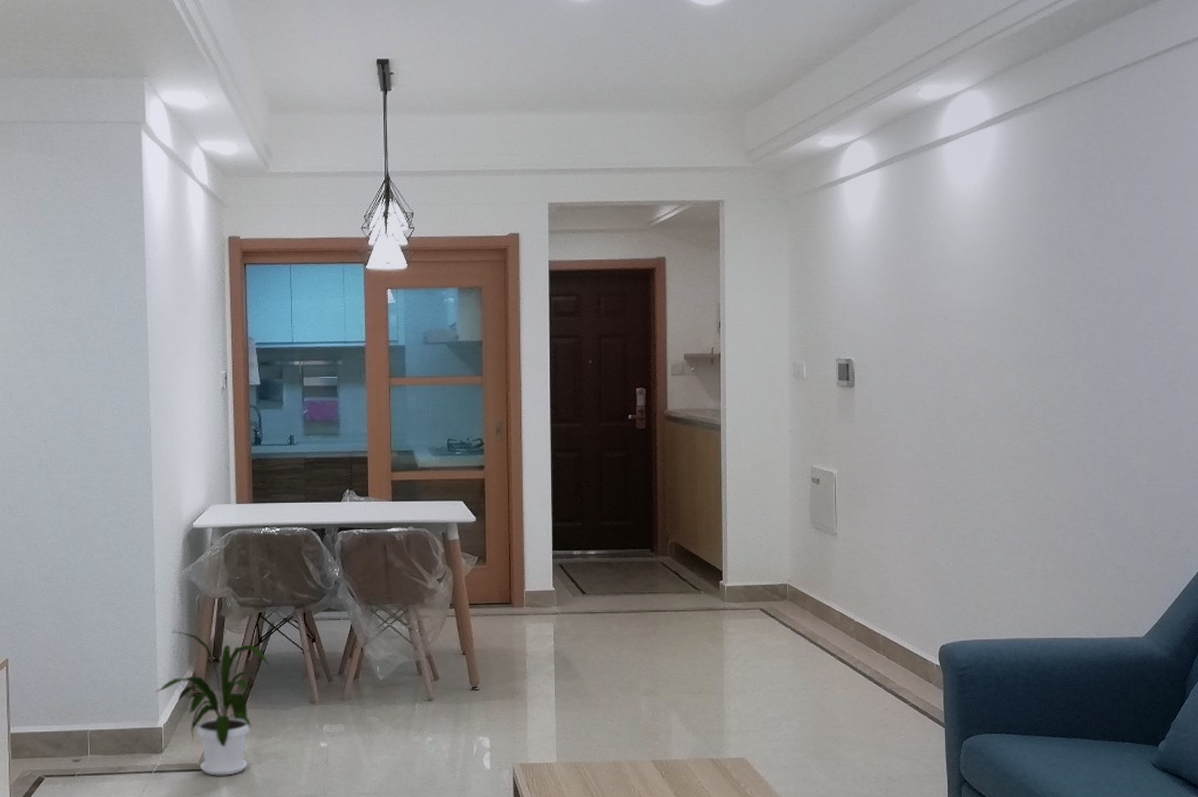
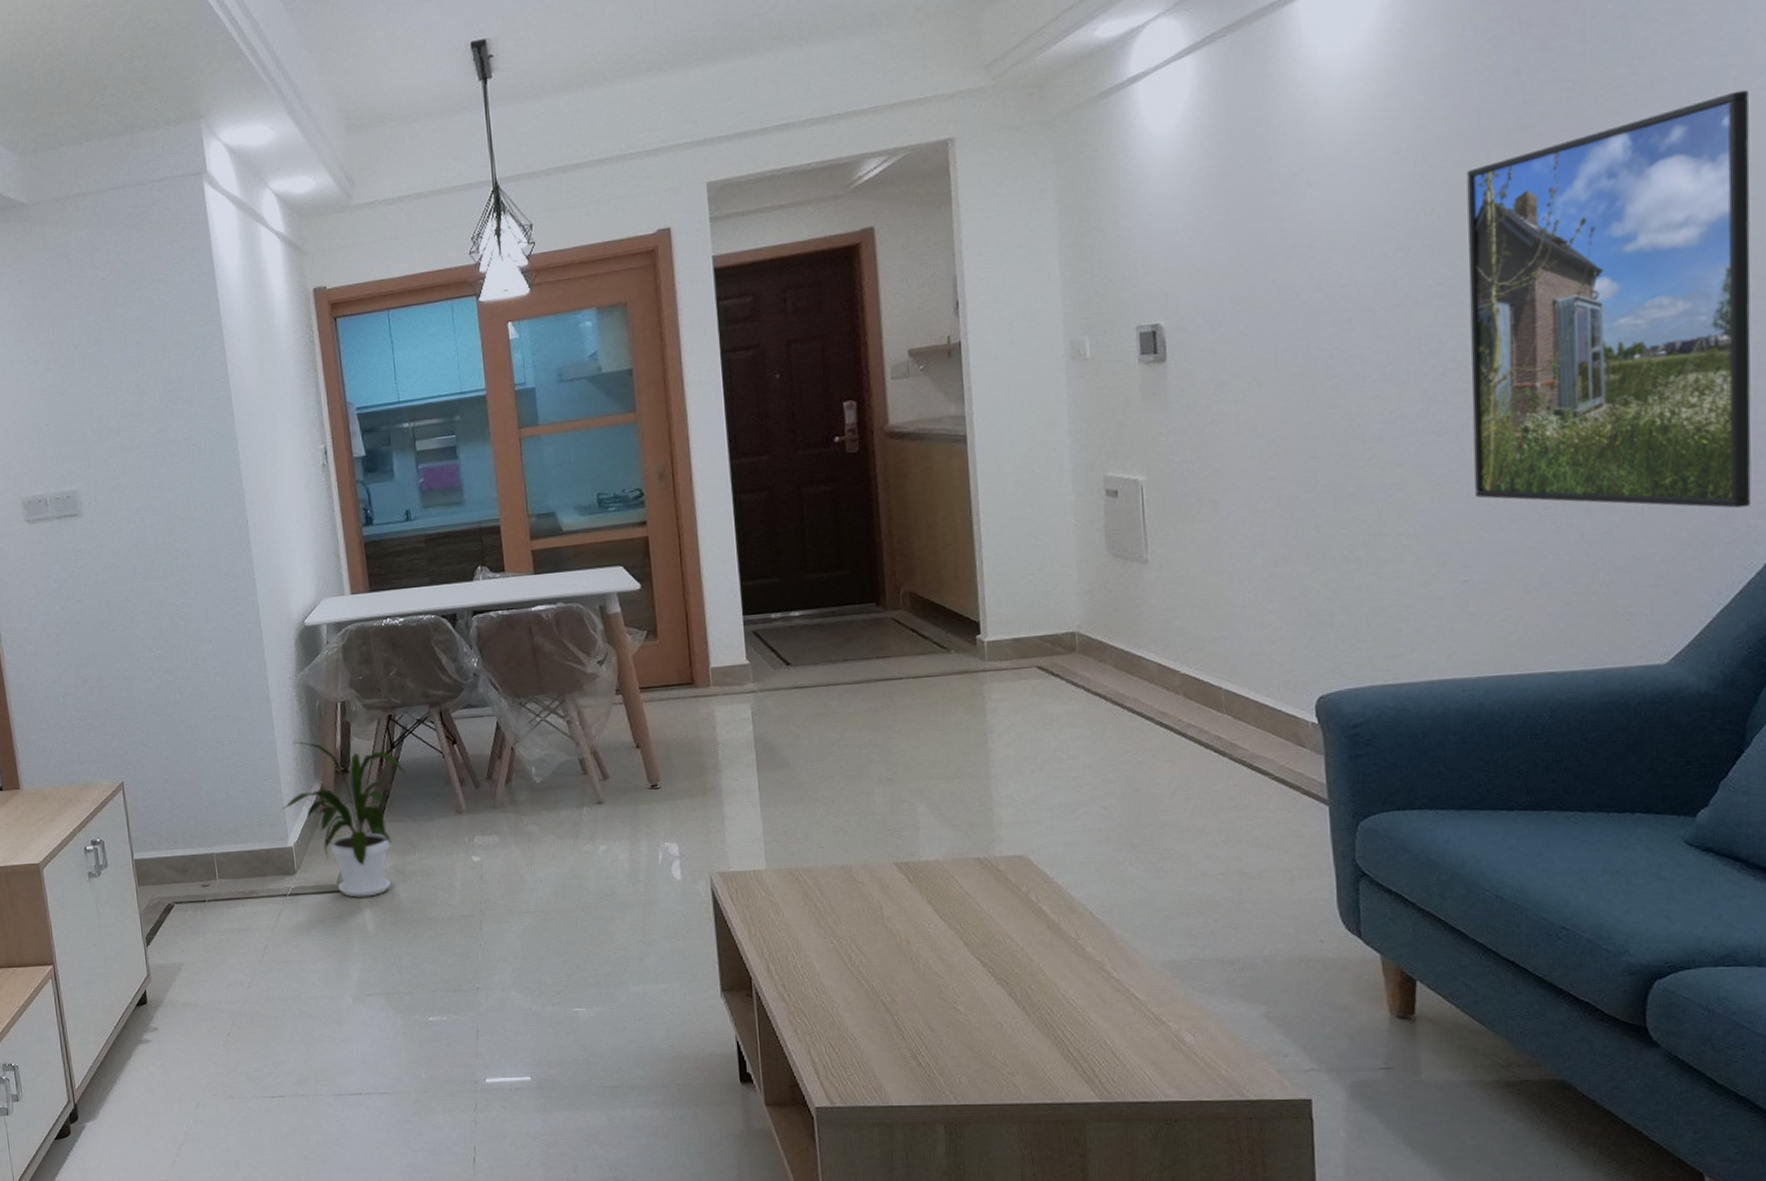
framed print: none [1037,255,1191,532] -> present [1466,89,1752,508]

